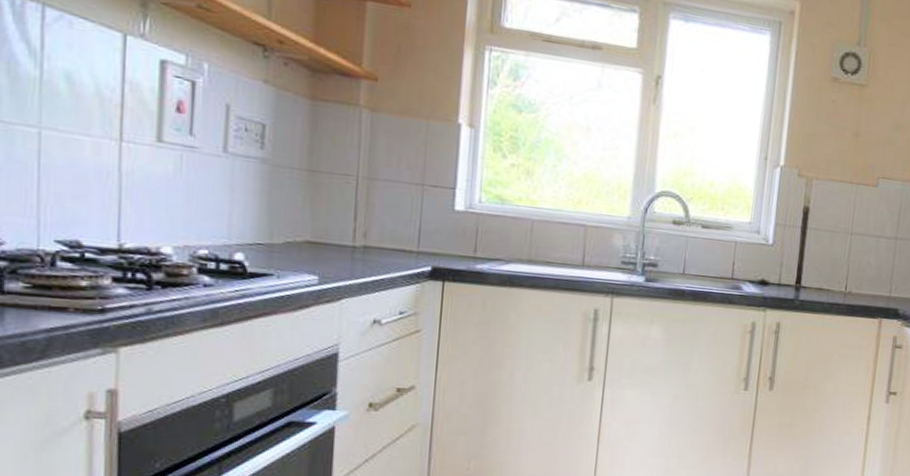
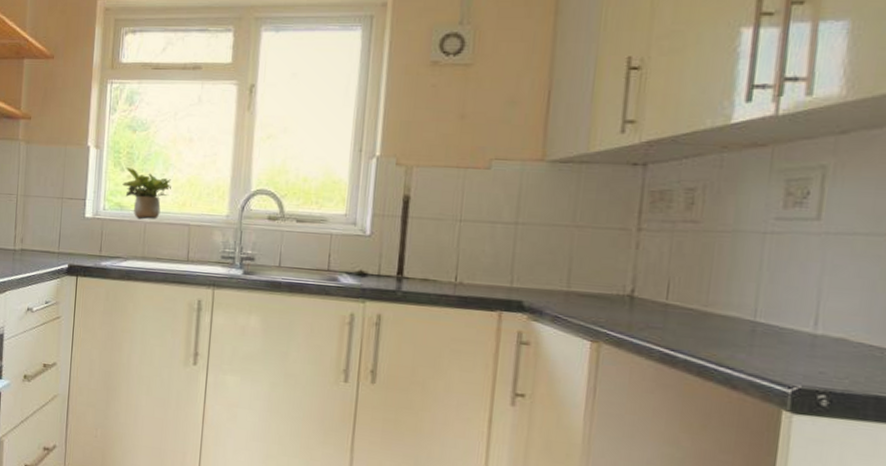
potted plant: none [504,154,565,217] -> present [122,167,172,220]

